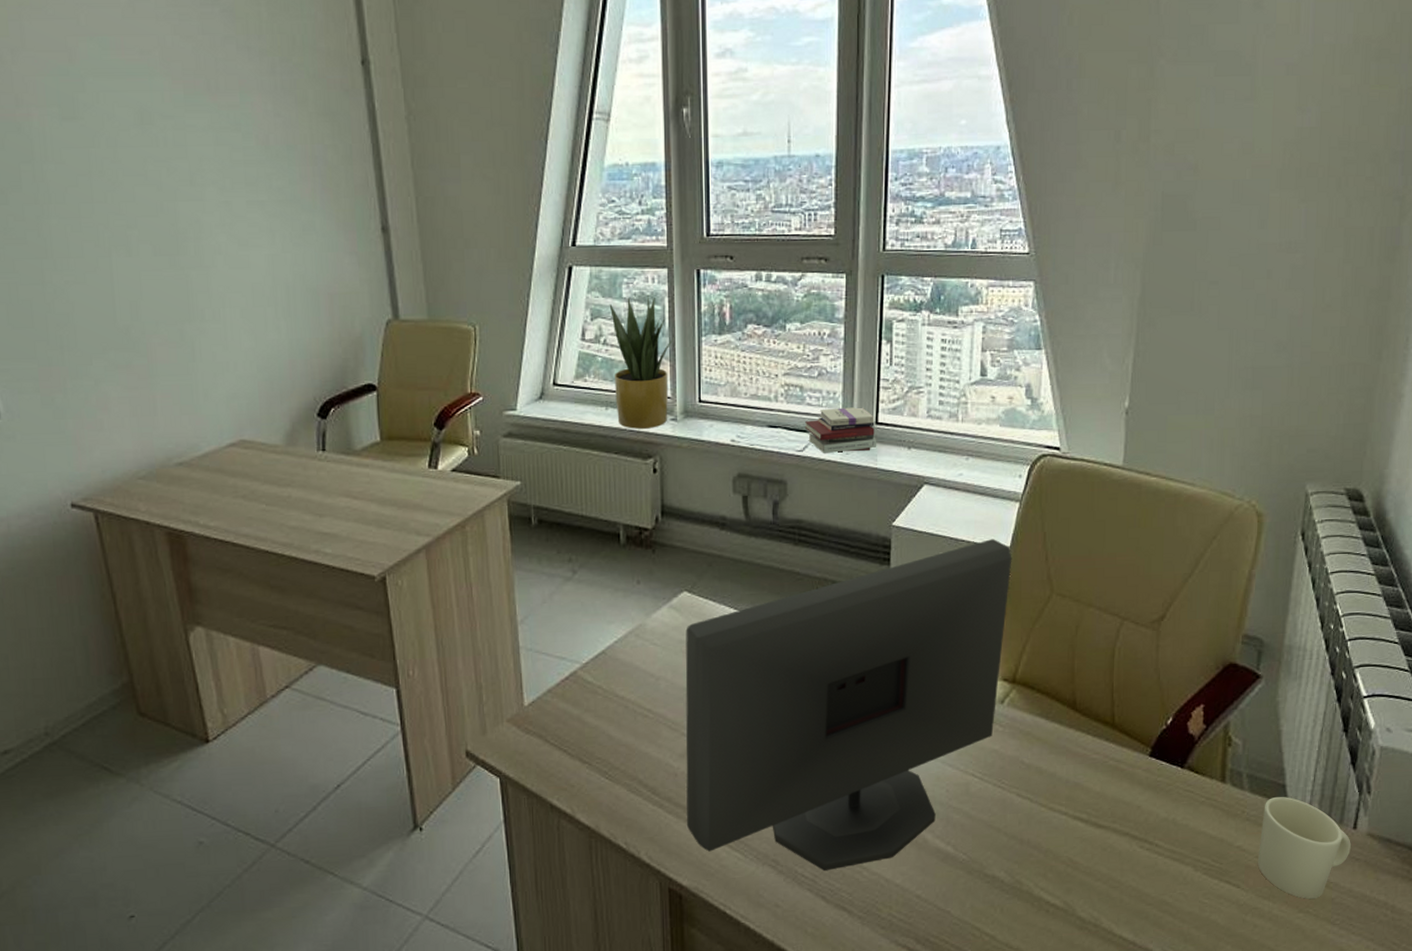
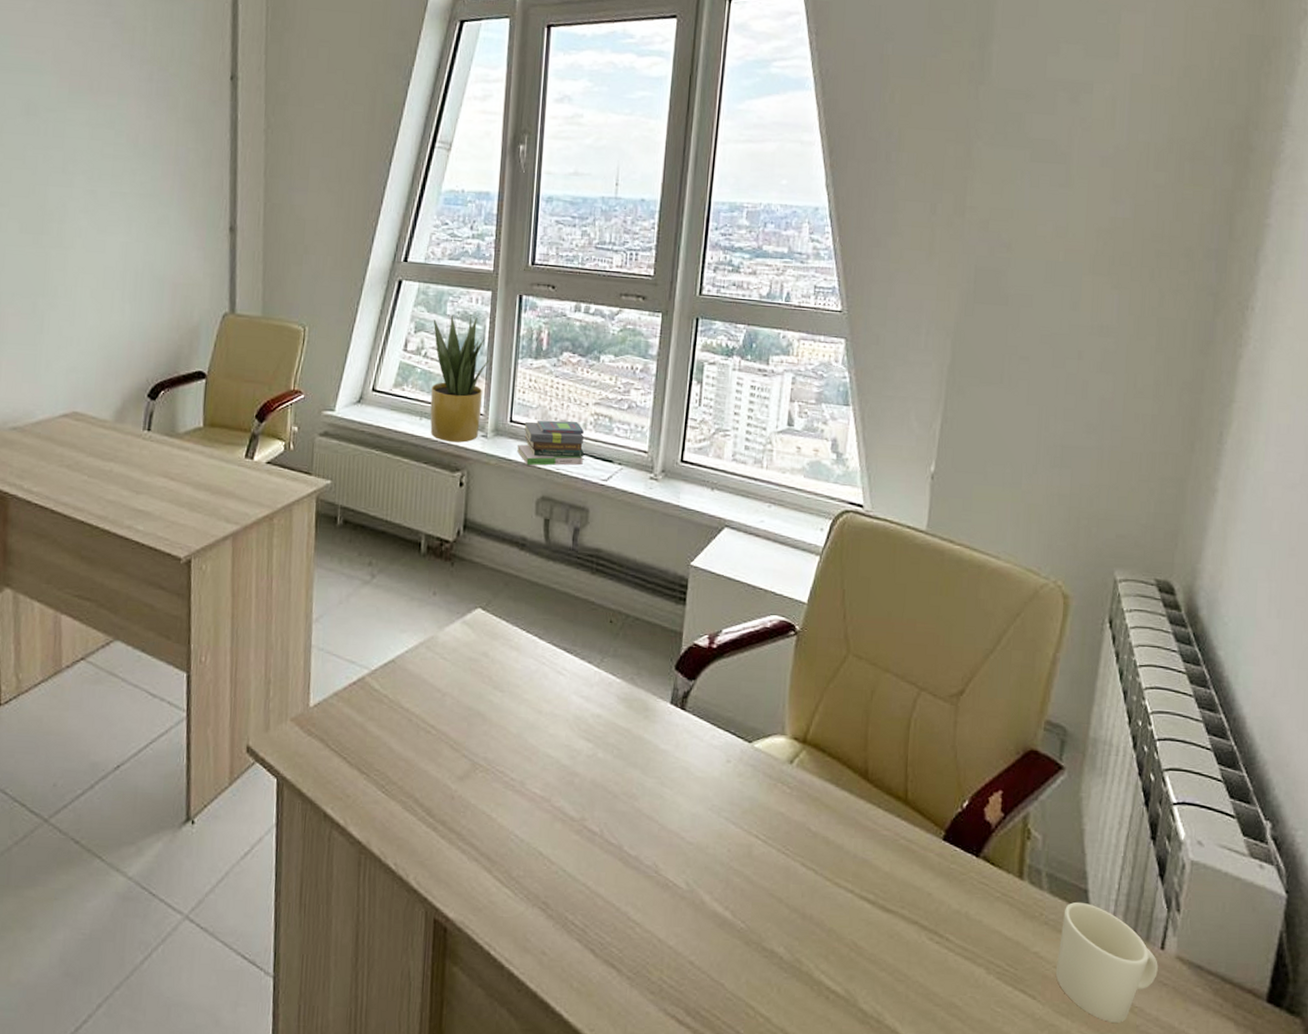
monitor: present [685,539,1012,871] -> none [458,590,810,921]
books: none [709,395,777,445] -> present [517,420,584,466]
books: present [804,407,877,453] -> none [610,441,681,487]

